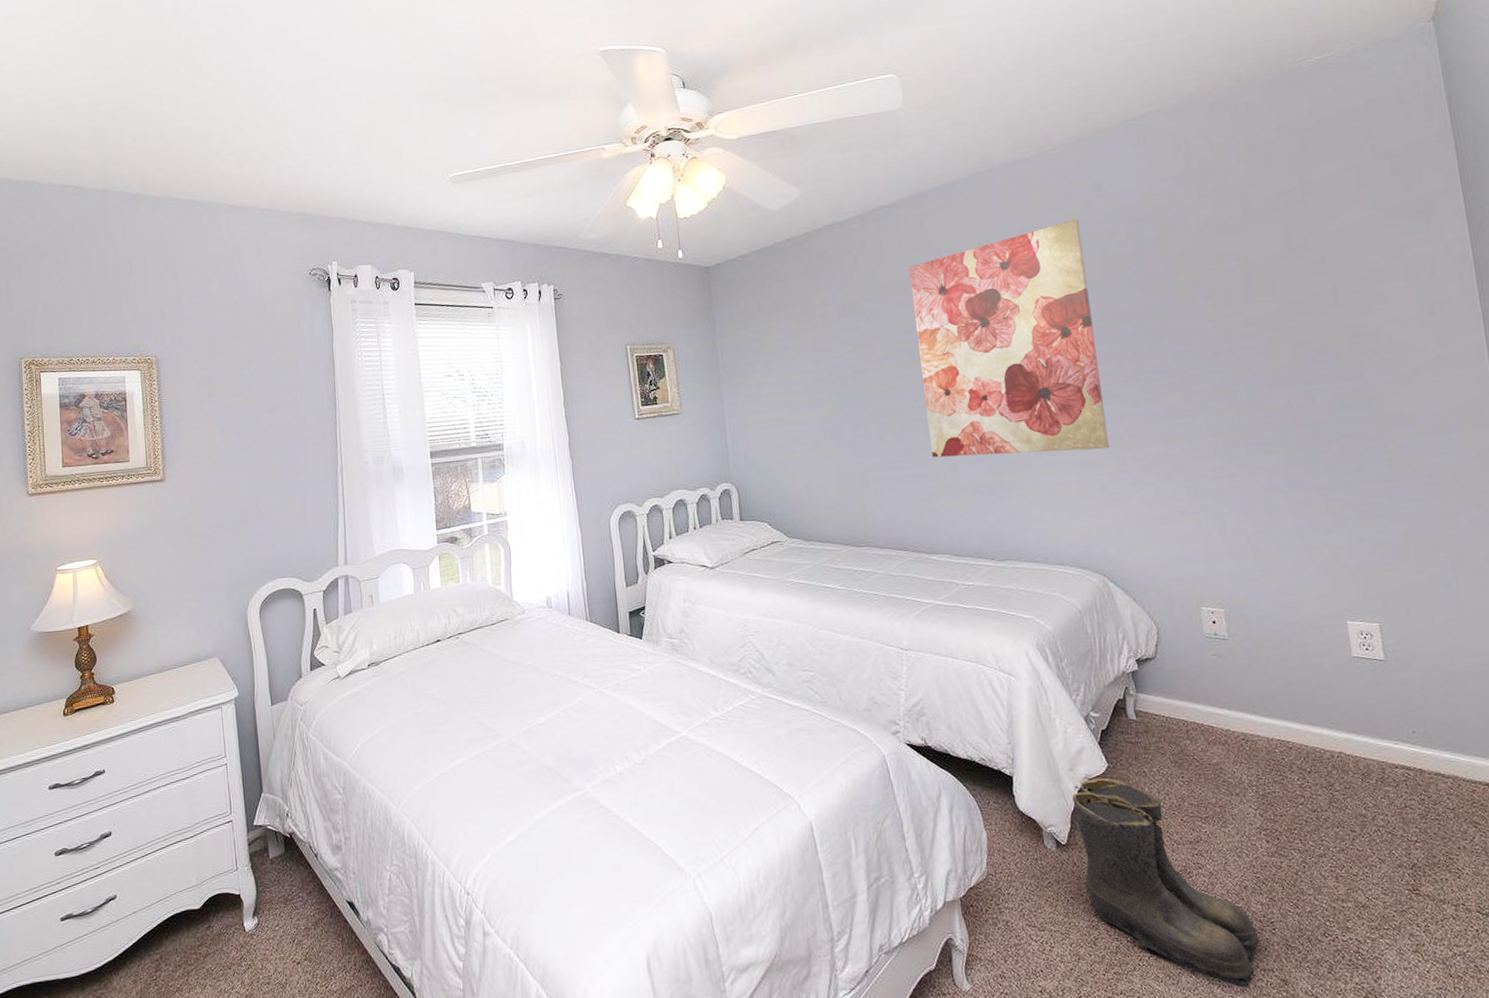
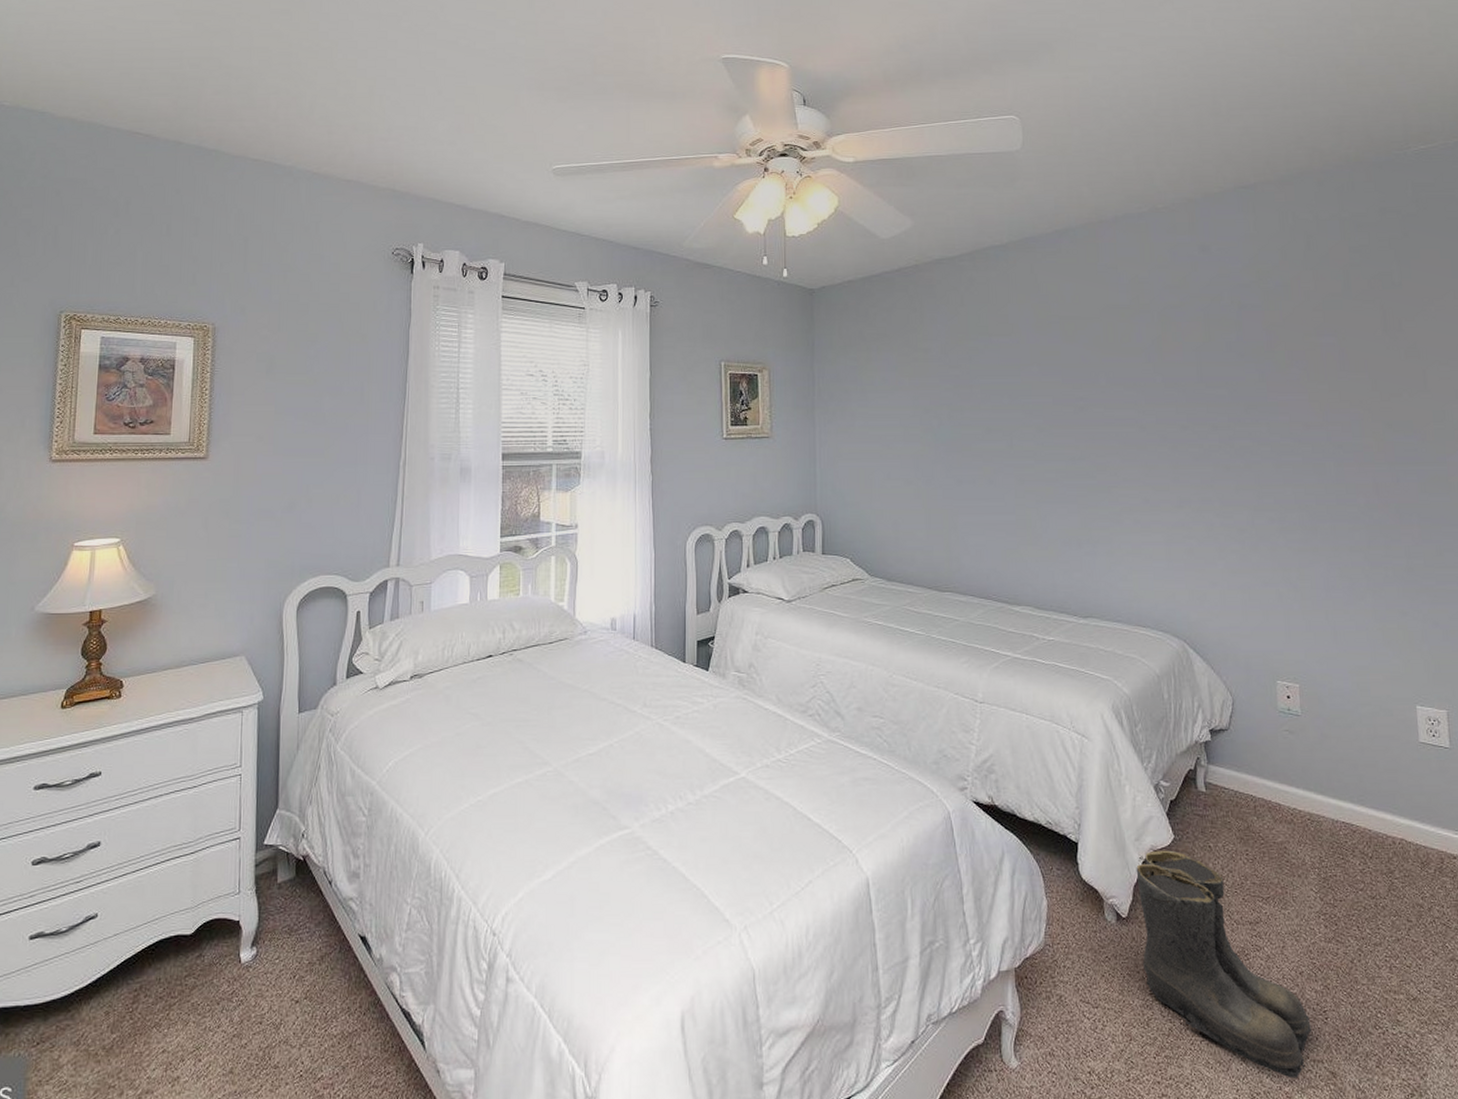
wall art: present [908,219,1110,458] -> none [1014,279,1199,512]

